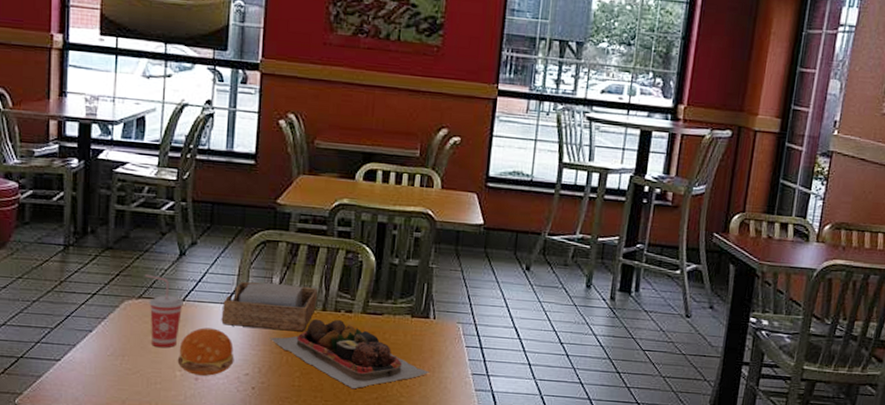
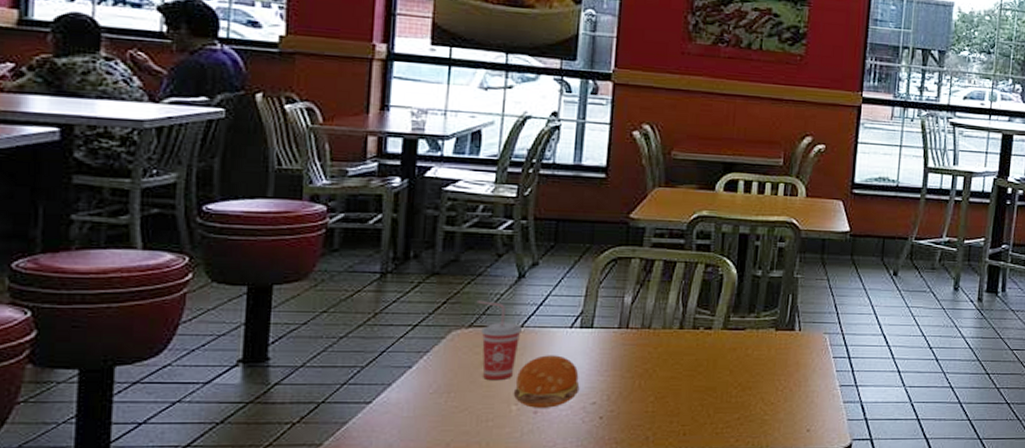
napkin holder: present [221,282,318,332] -> none [565,302,674,353]
food tray: present [269,319,430,390] -> none [620,338,795,411]

